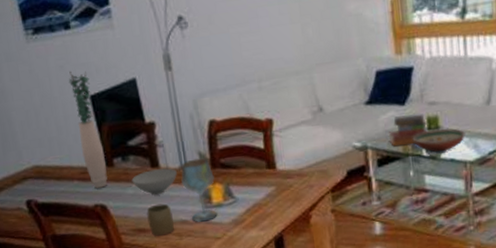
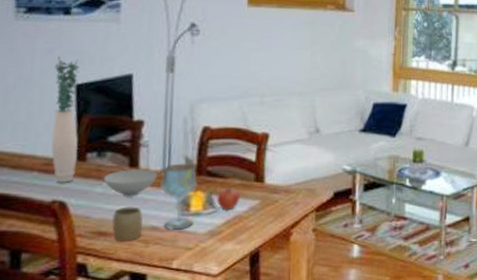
fruit: none [234,176,256,199] -> present [217,186,240,210]
books: present [388,113,428,147] -> none [377,146,413,174]
decorative bowl: present [412,128,465,152] -> none [398,162,445,182]

